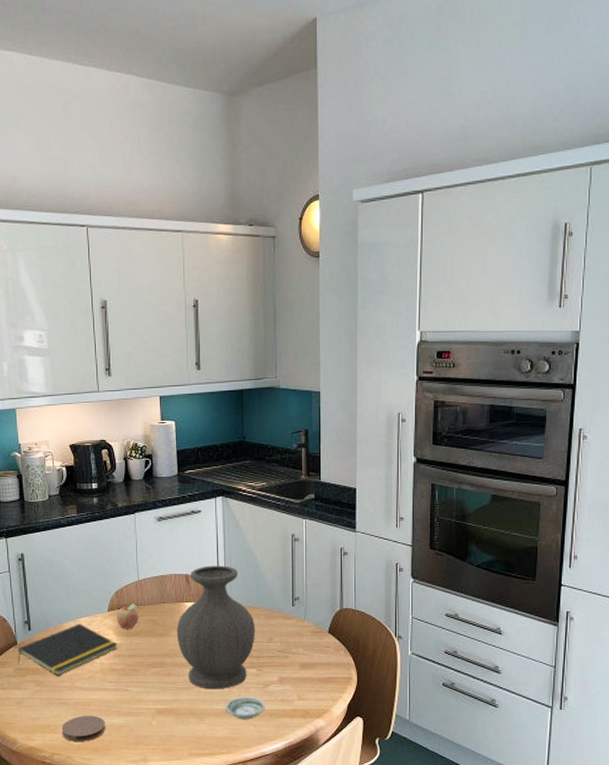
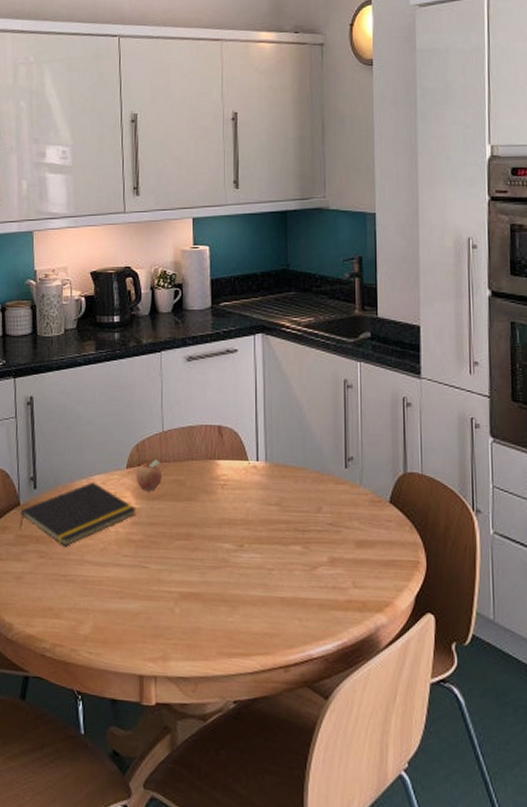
coaster: present [61,715,105,742] -> none [66,596,118,631]
vase: present [176,566,256,690] -> none [206,415,302,571]
saucer: present [225,696,265,720] -> none [263,580,313,611]

